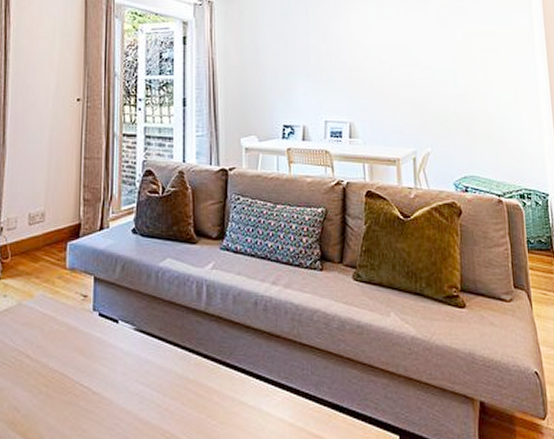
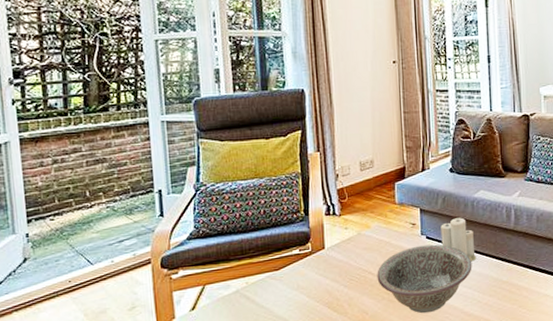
decorative bowl: none [35,324,152,417] -> present [377,244,472,314]
candle: none [116,290,158,350] -> present [441,216,477,262]

